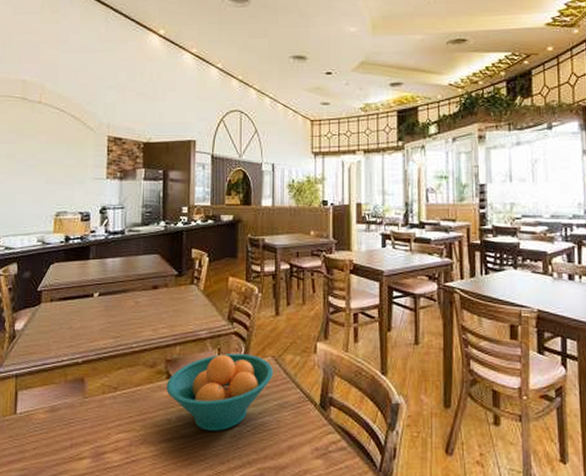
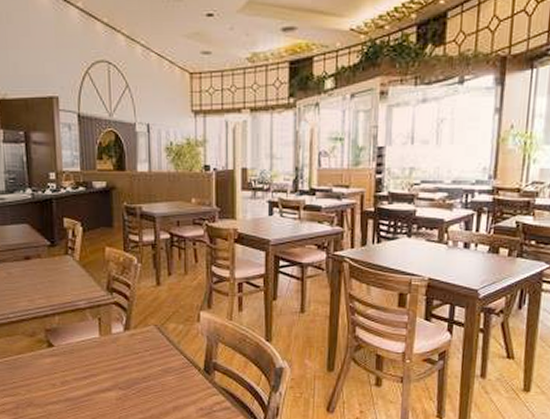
fruit bowl: present [166,354,273,431] -> none [47,323,156,394]

